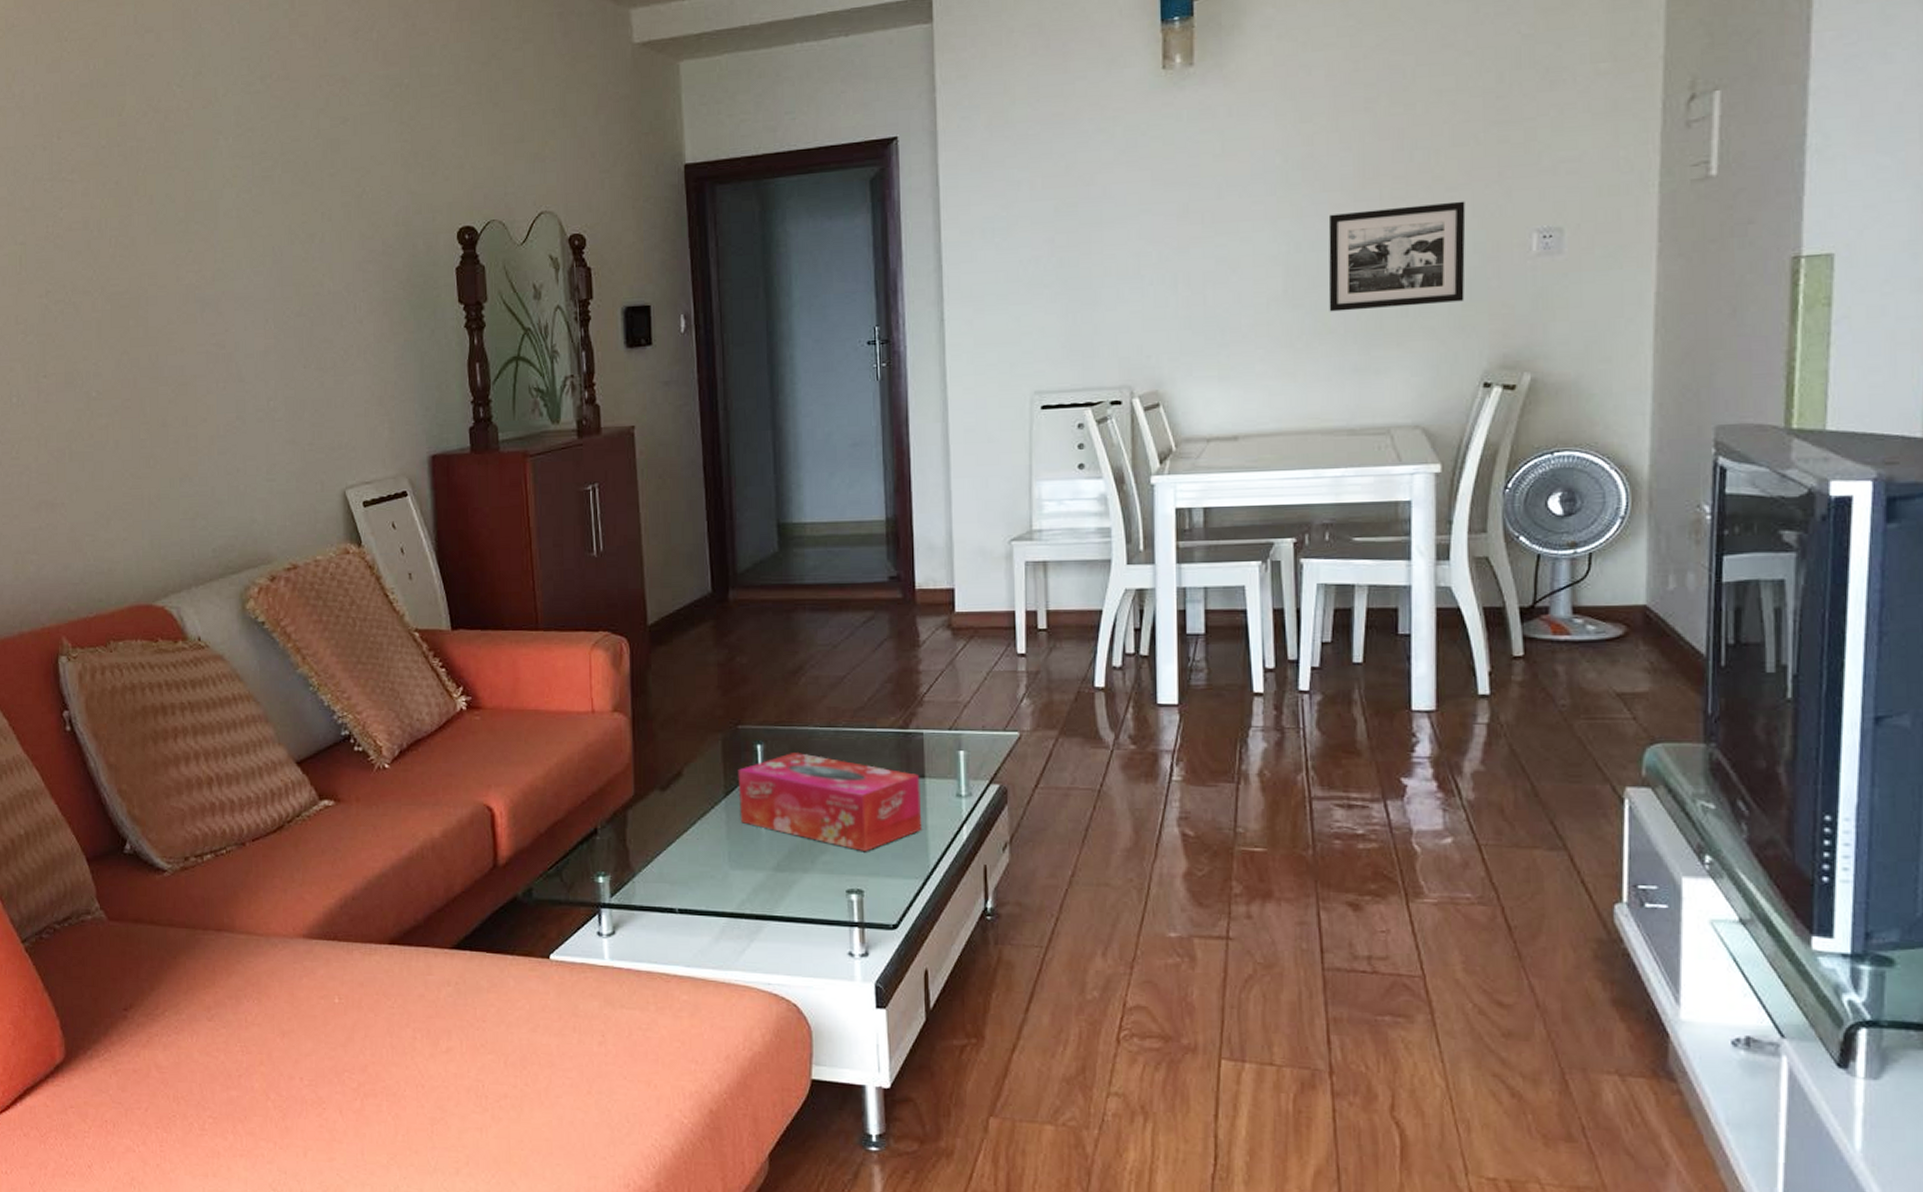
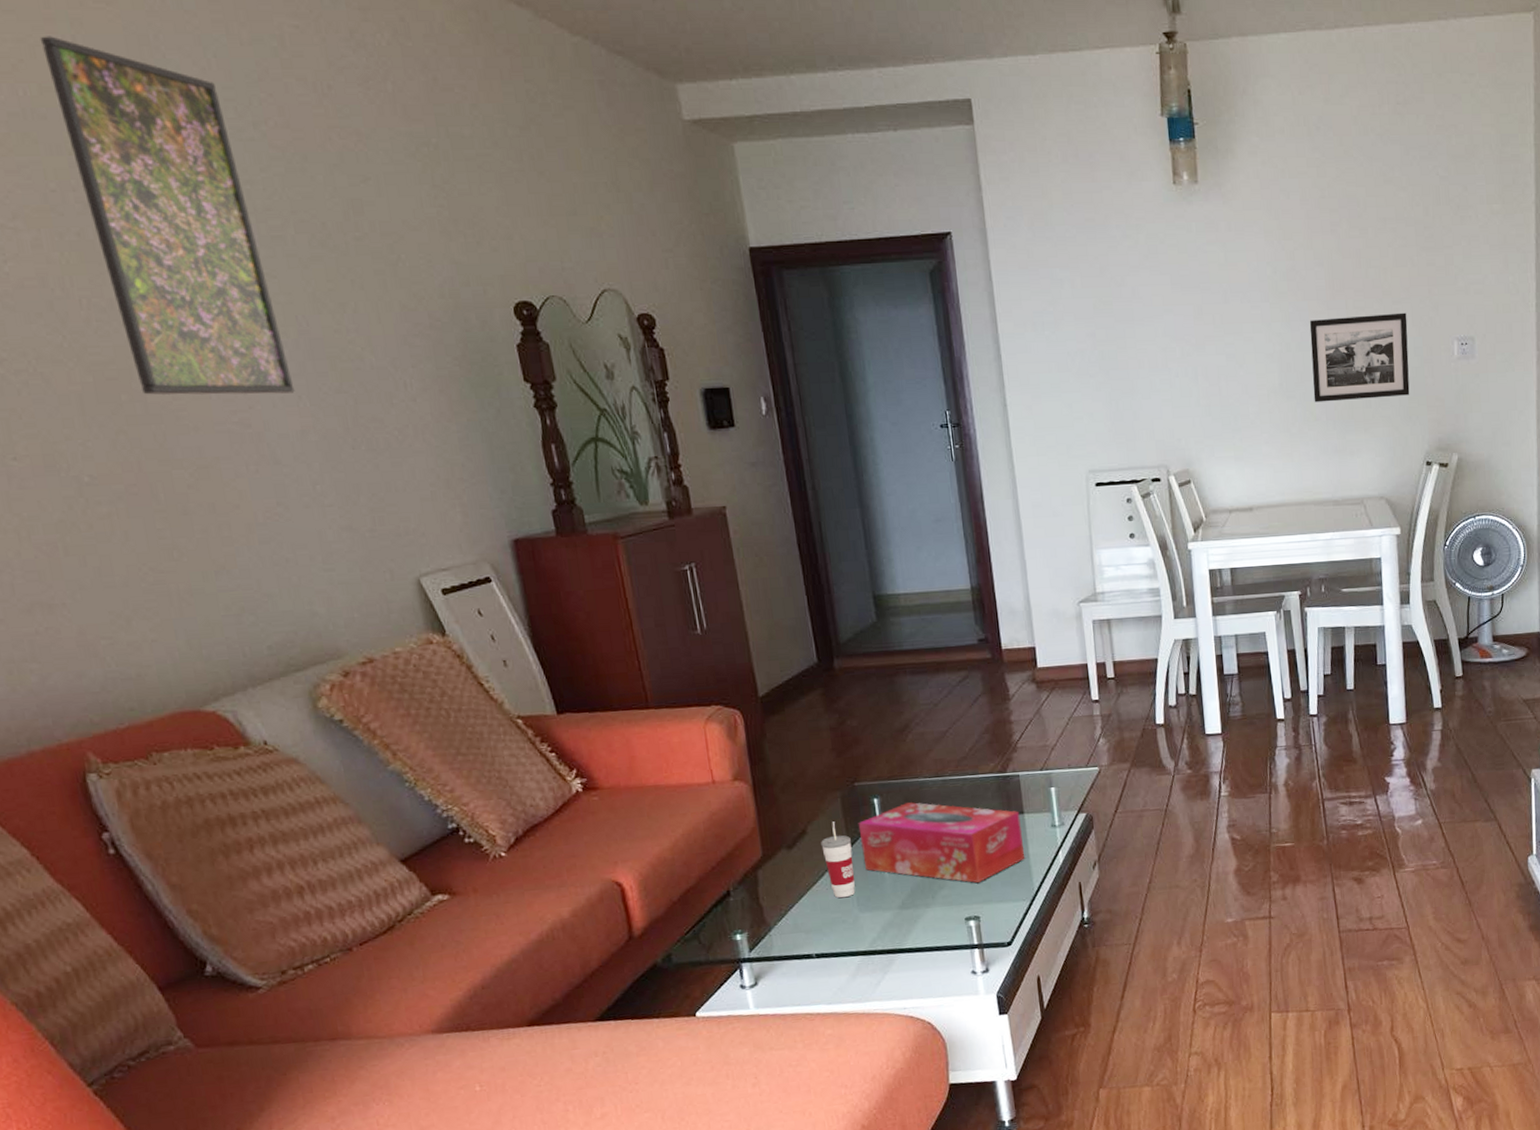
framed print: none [111,17,264,321] -> present [39,36,295,396]
cup: none [696,765,729,851] -> present [821,821,856,898]

